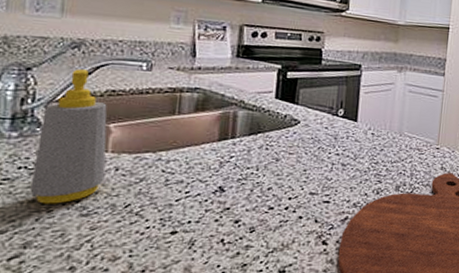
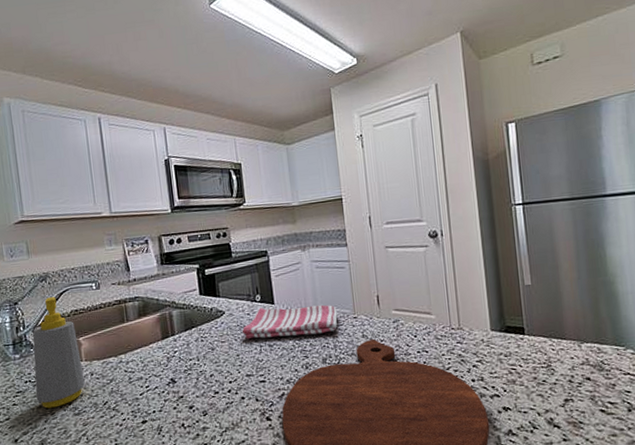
dish towel: none [316,122,421,160] -> present [242,304,338,340]

